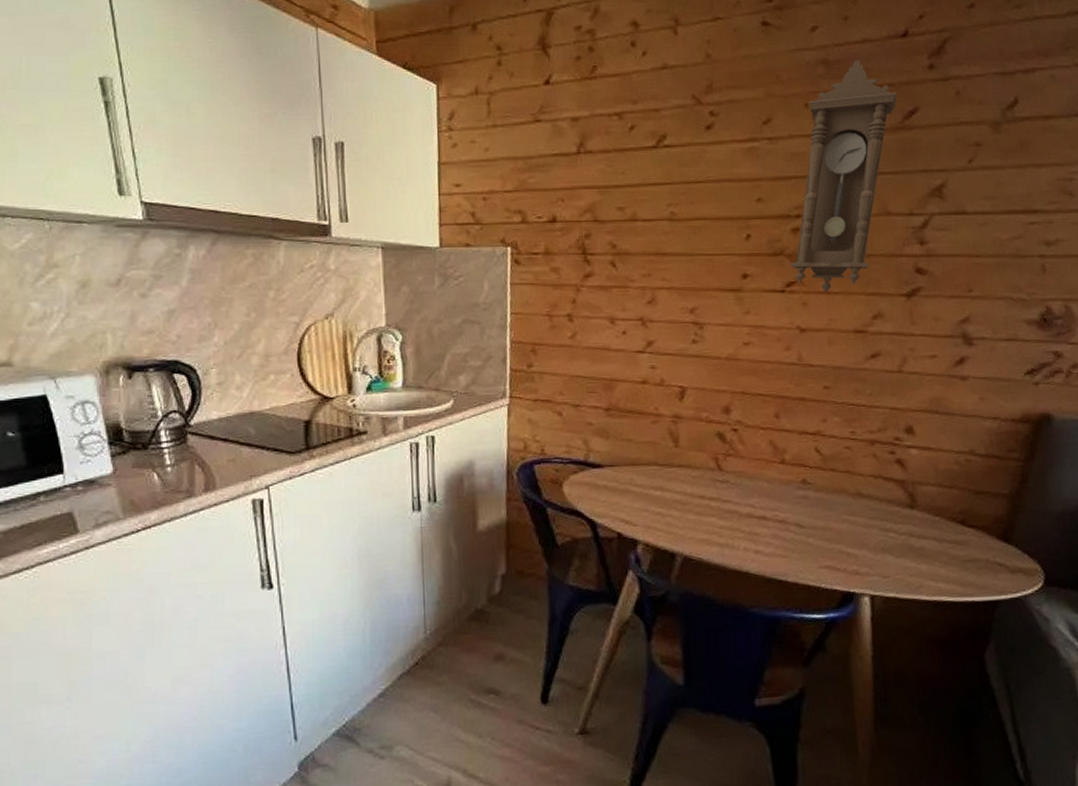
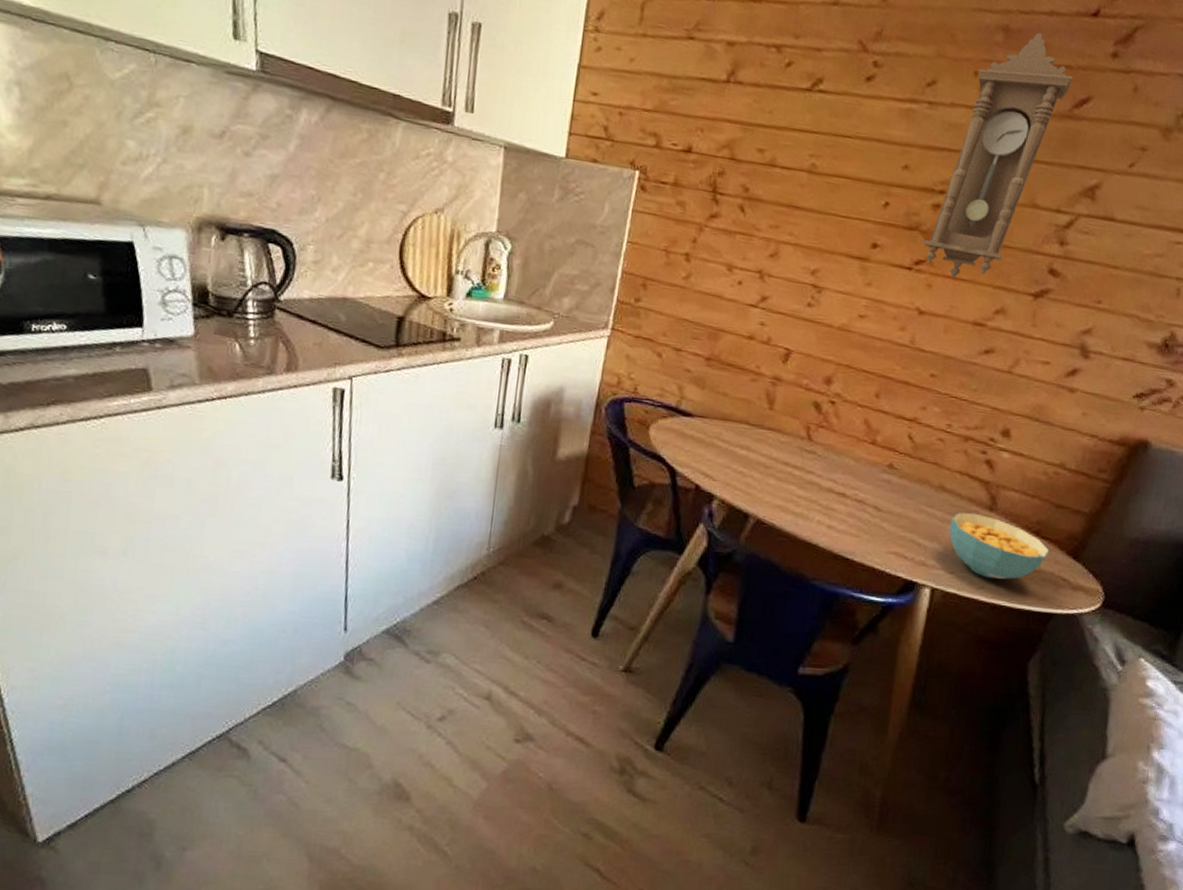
cereal bowl: none [874,513,980,577] -> present [949,512,1050,580]

